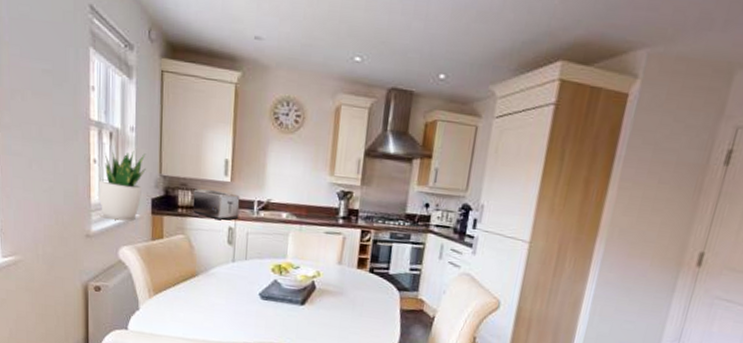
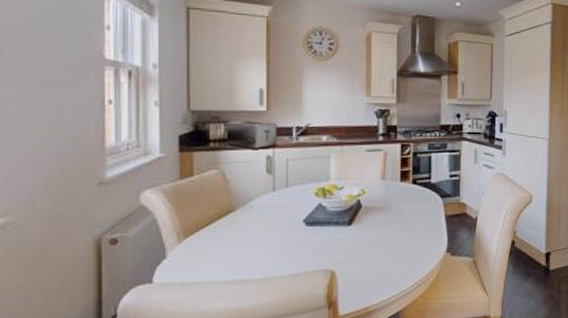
planter: present [97,151,146,222] -> none [113,88,172,163]

